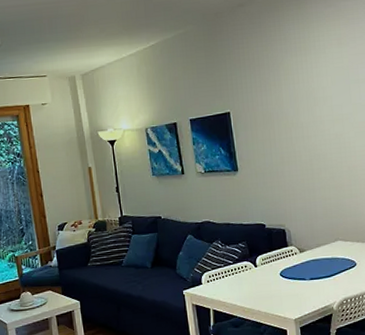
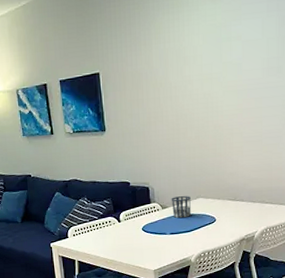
cup: none [308,238,330,262] -> present [171,196,191,218]

